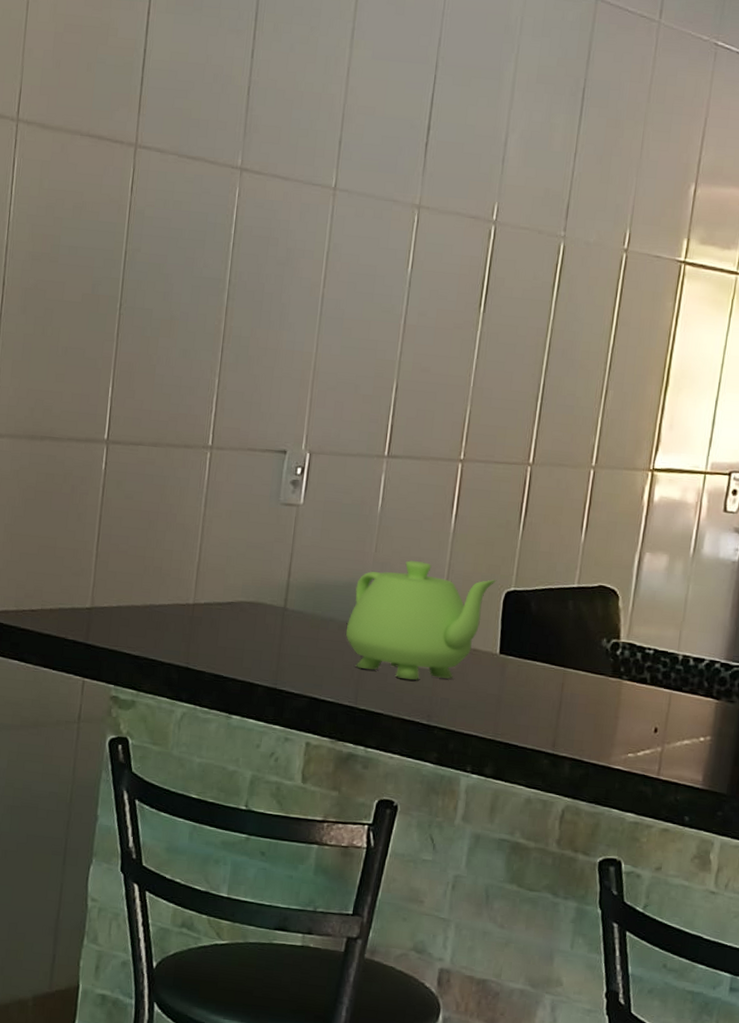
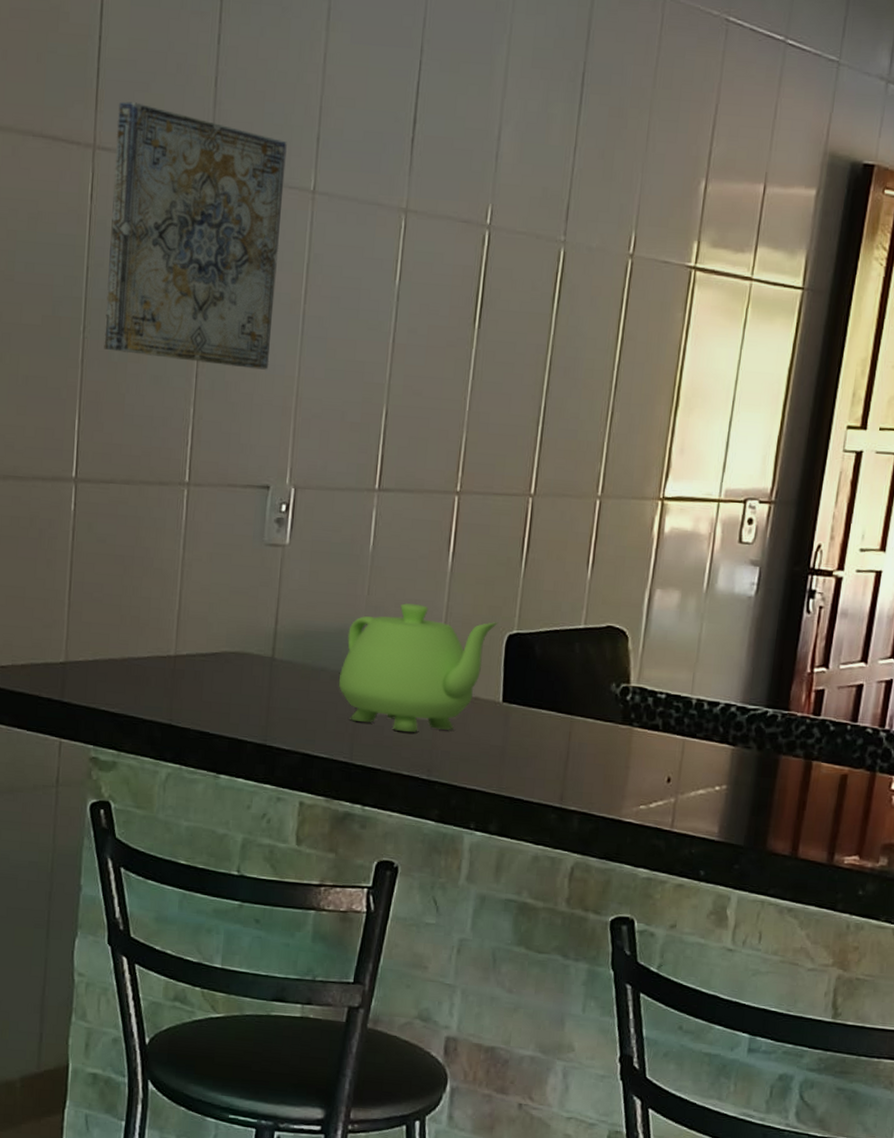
wall art: none [138,106,312,346] -> present [104,101,287,370]

